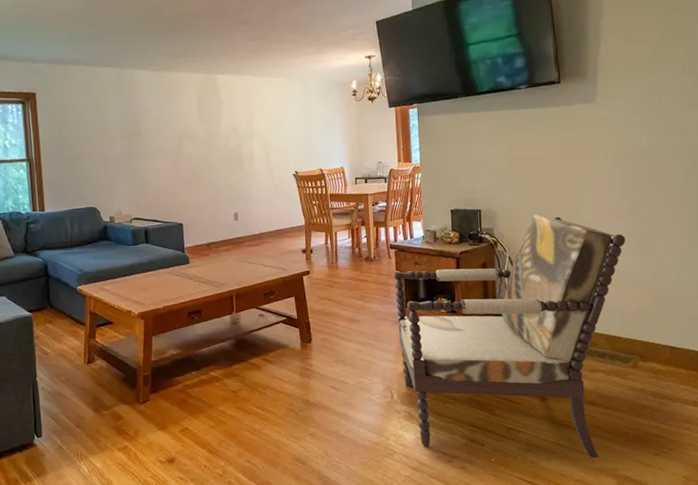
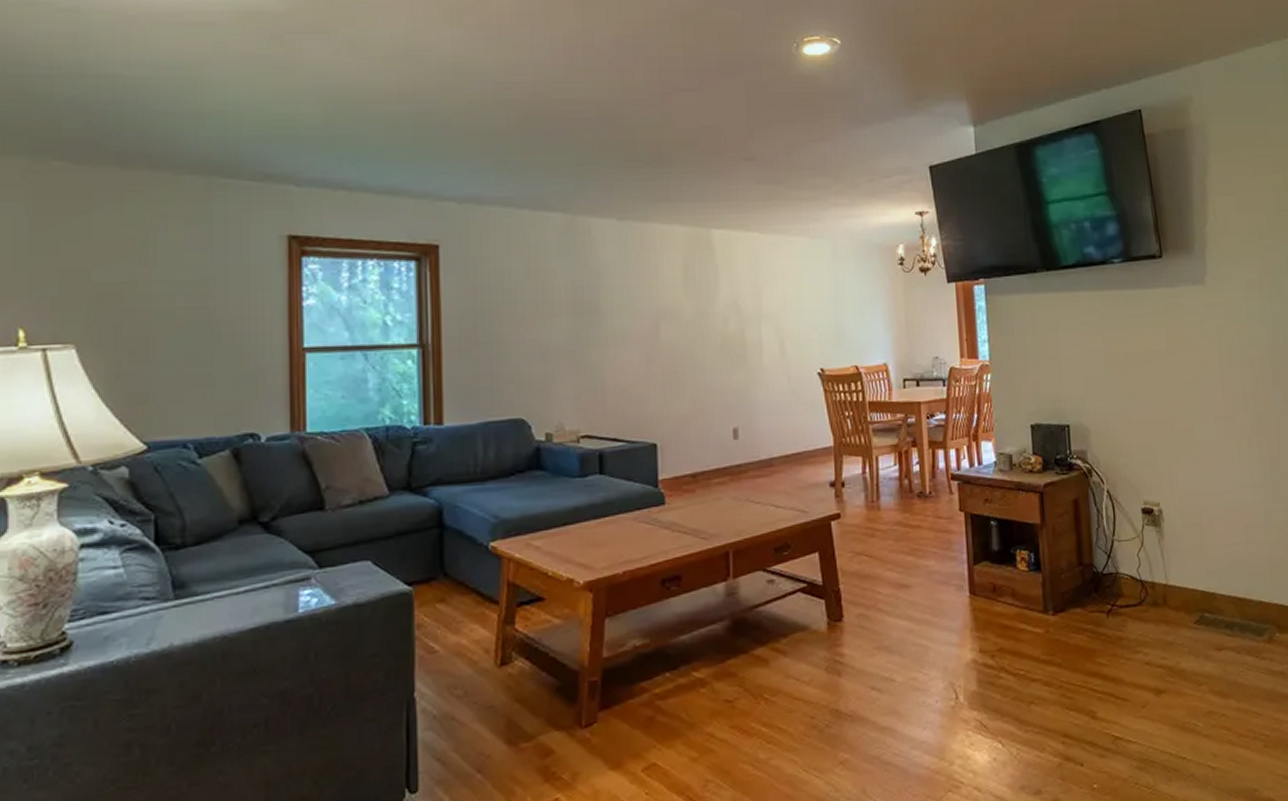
armchair: present [393,213,626,458] -> none [956,430,1251,775]

